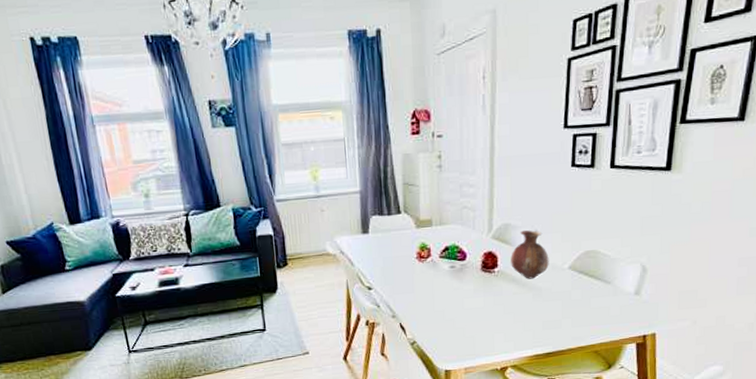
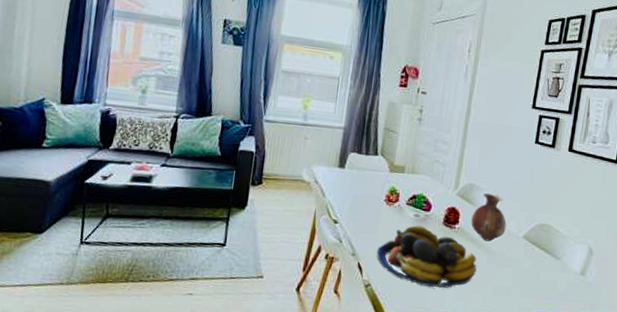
fruit bowl: none [417,276,523,334] -> present [377,225,477,288]

